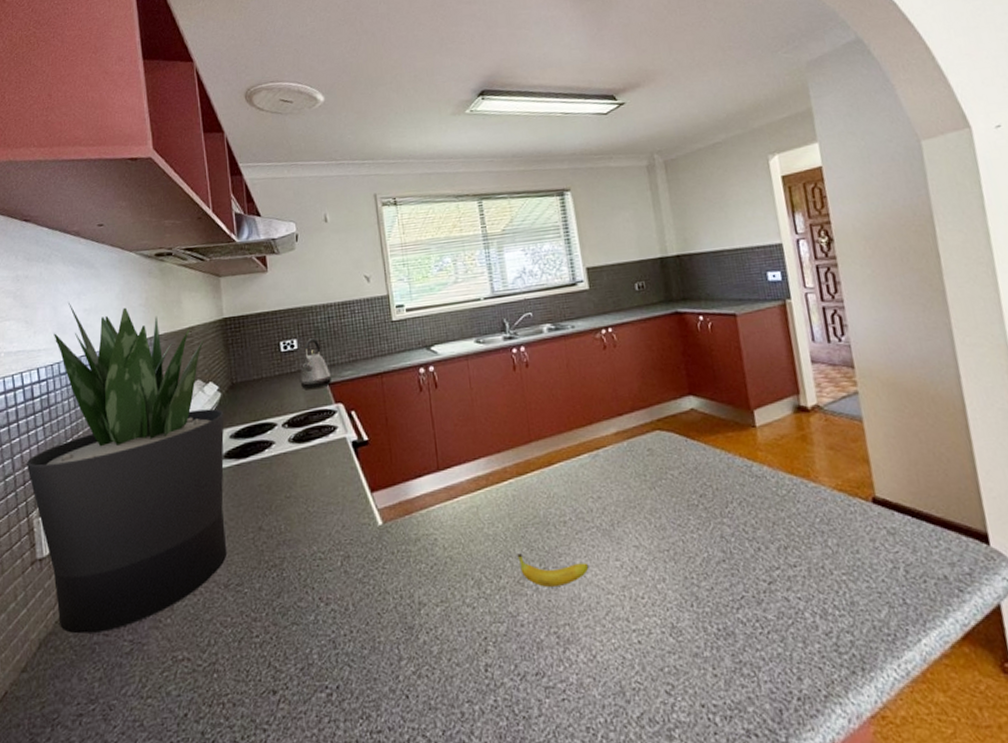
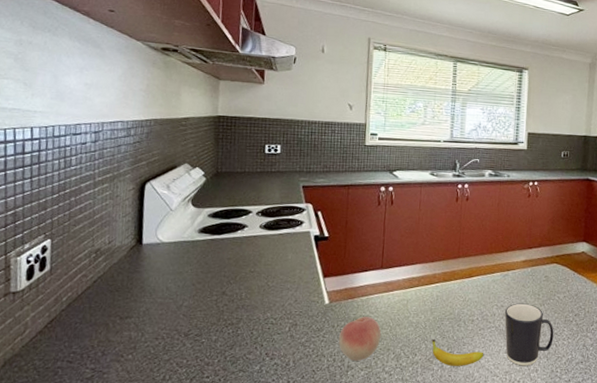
planter: present [27,302,228,634] -> none [10,74,206,359]
kettle: present [299,338,332,390] -> none [277,147,307,189]
fruit: none [402,535,454,595] -> present [339,317,382,361]
mug: none [603,489,678,576] -> present [504,303,554,366]

